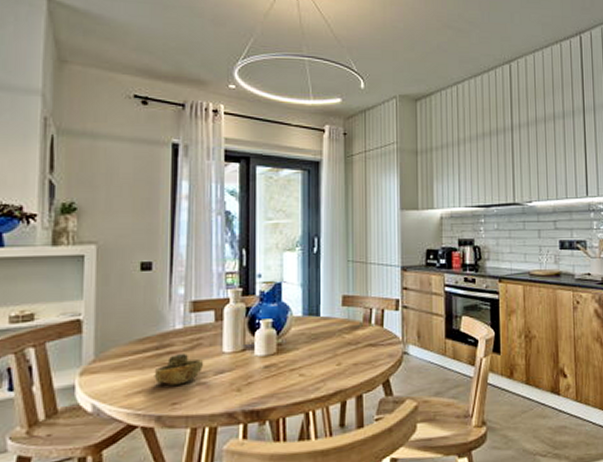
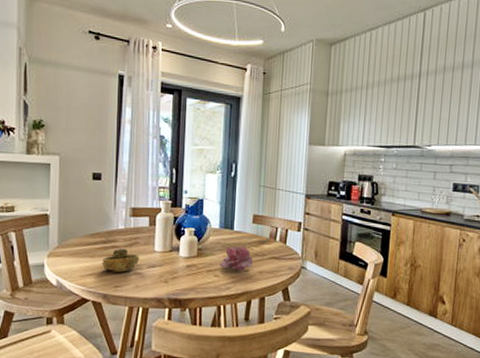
flower: none [305,334,346,367] -> present [220,246,254,272]

